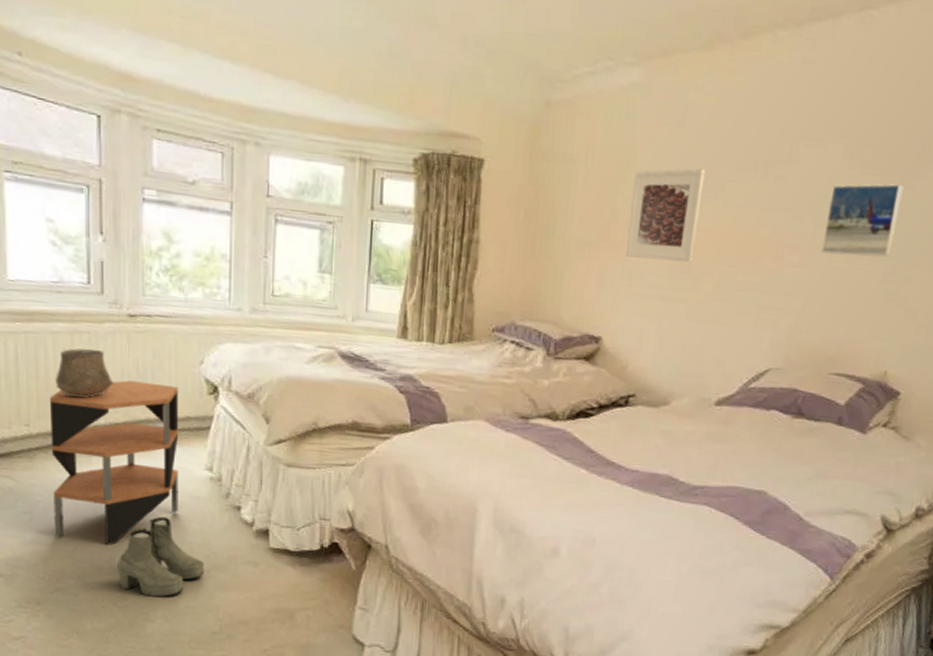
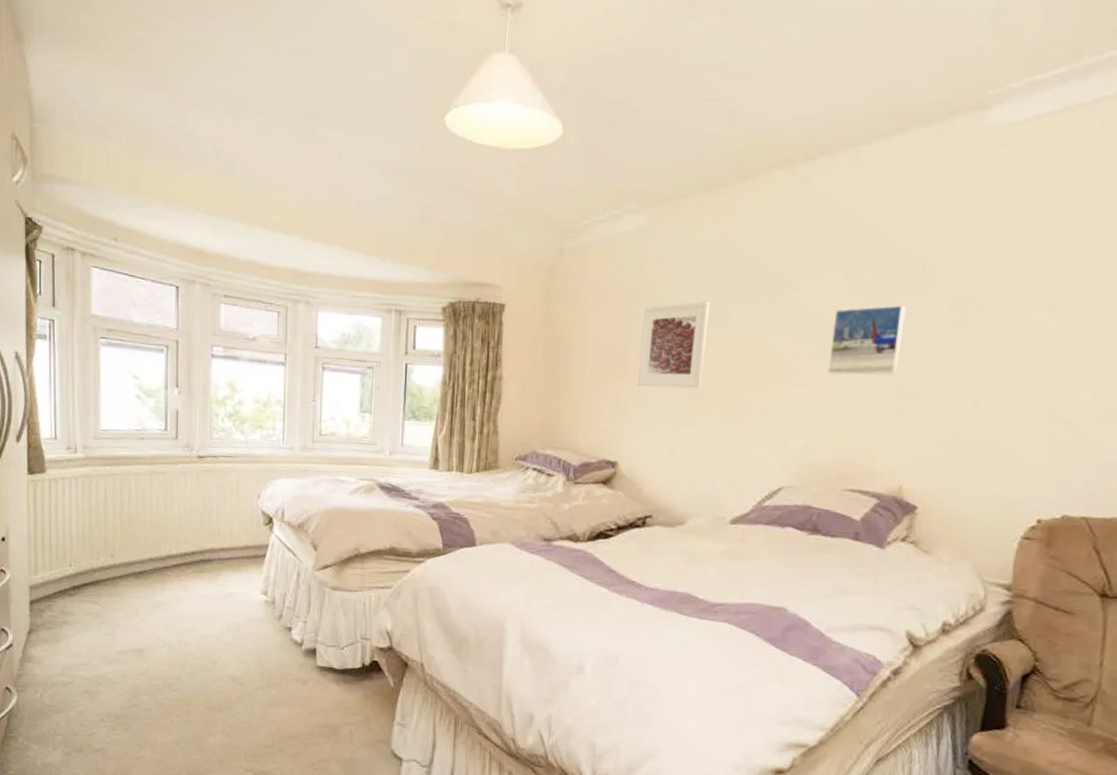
side table: present [50,380,179,546] -> none [131,514,239,664]
ceramic cup: present [55,348,114,398] -> none [137,487,185,531]
boots: present [118,516,205,598] -> none [185,637,260,713]

